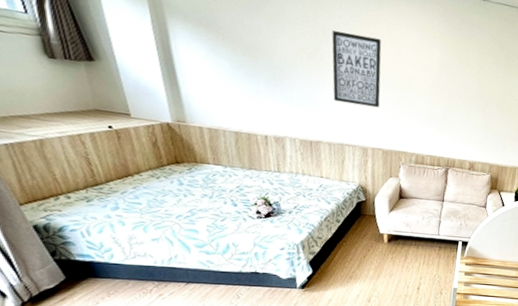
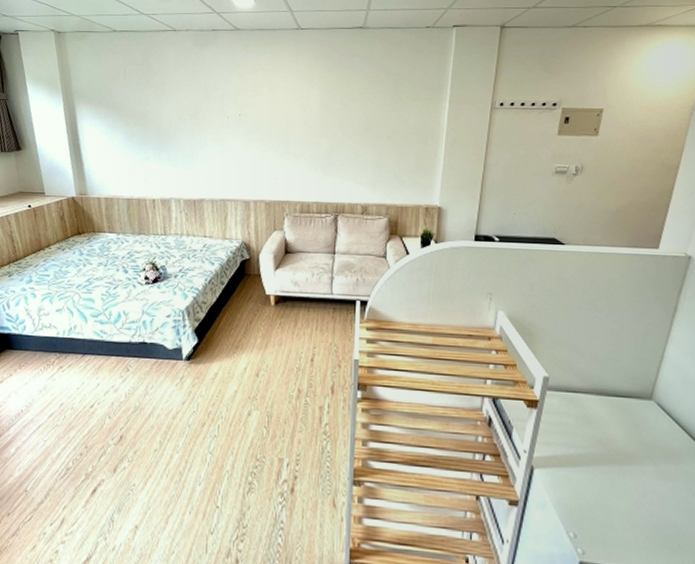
wall art: present [331,30,382,108] -> none [212,87,260,158]

